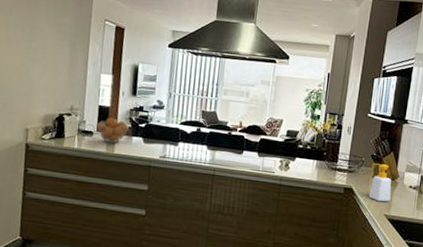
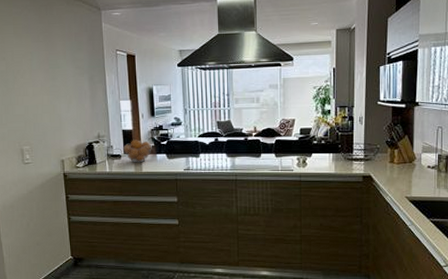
soap bottle: present [368,163,392,202] -> none [388,149,410,185]

